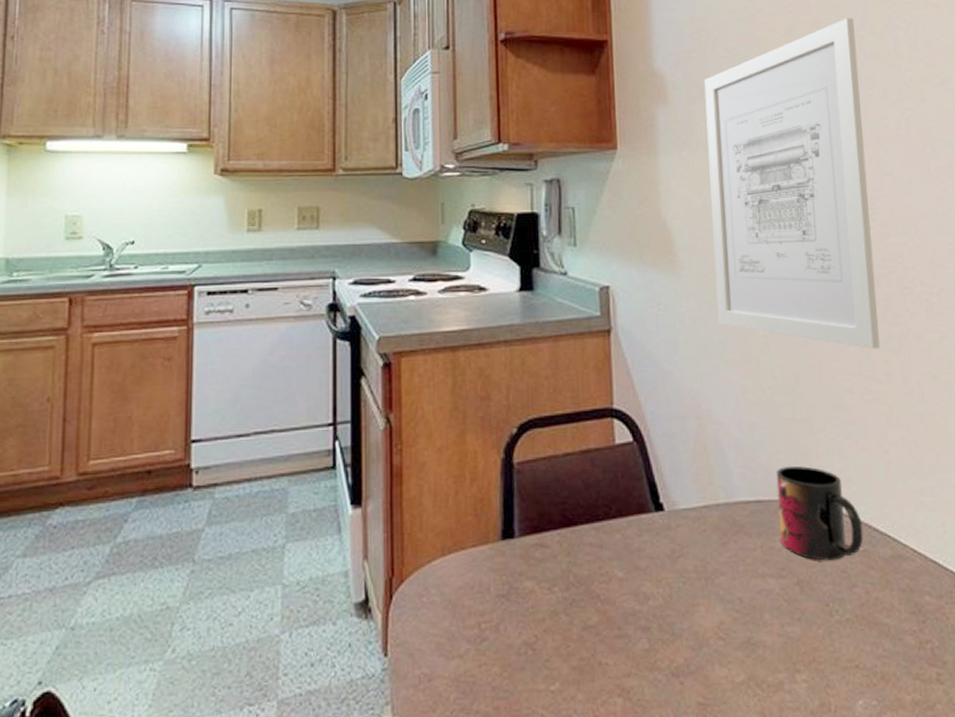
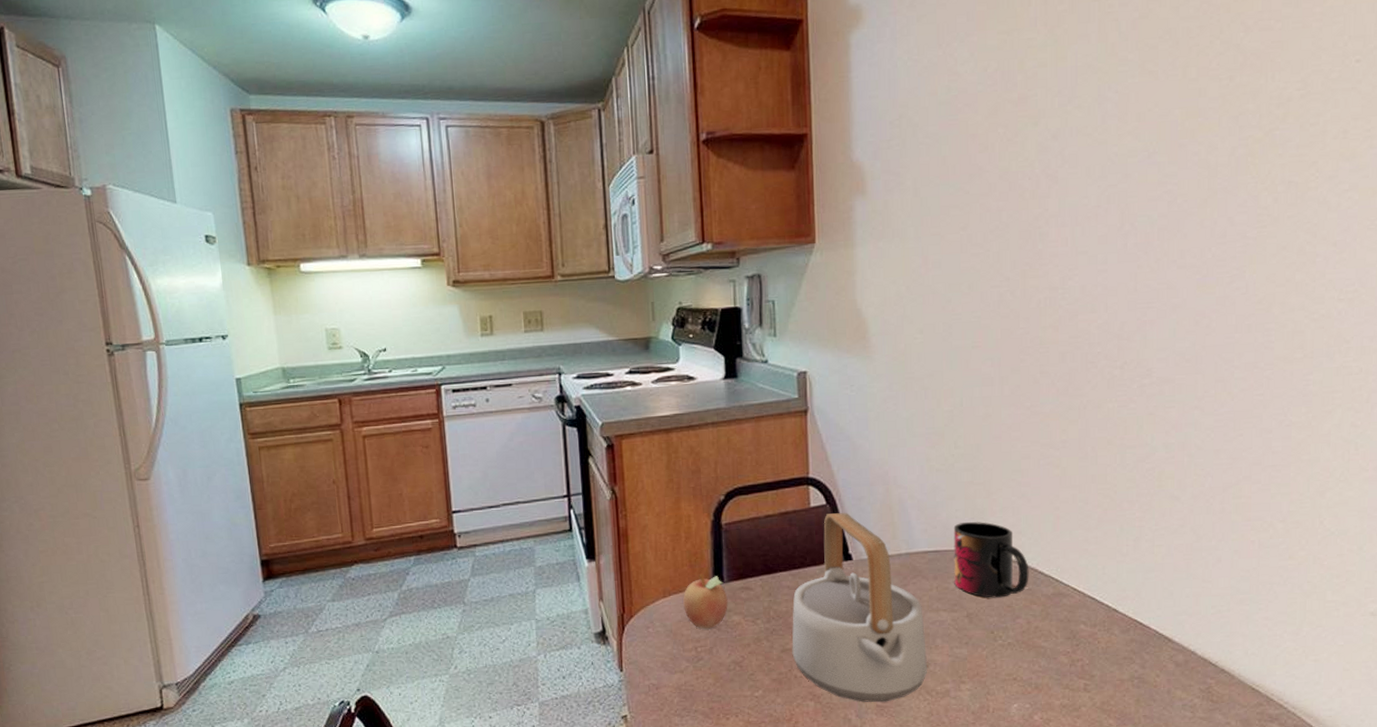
fruit: none [466,525,519,599] -> present [683,573,728,630]
teapot: none [595,452,756,699] -> present [792,513,927,702]
wall art: present [704,18,880,349] -> none [902,92,1062,420]

